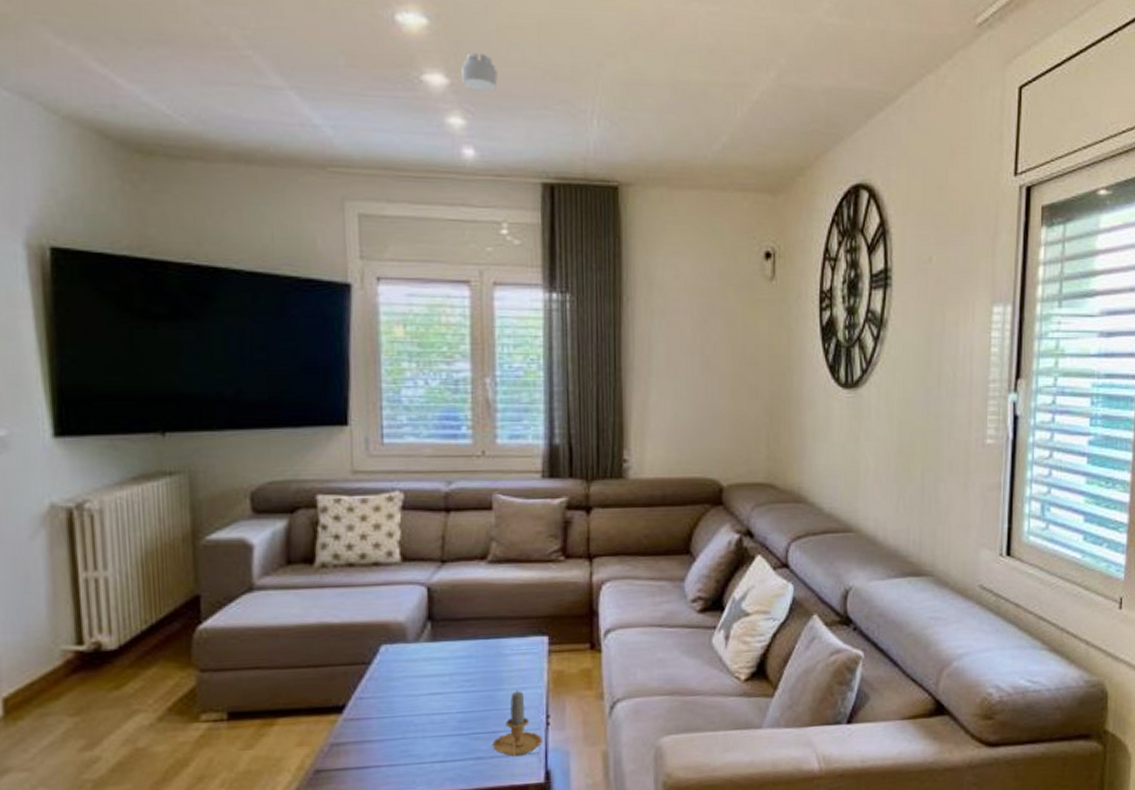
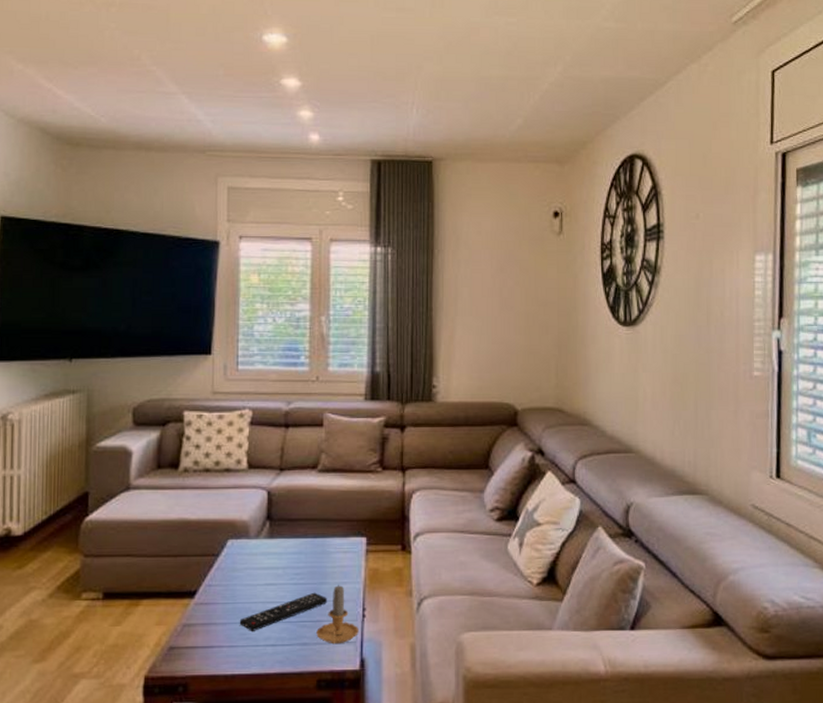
remote control: none [399,700,505,747] -> present [239,592,328,631]
smoke detector: present [462,53,498,92] -> none [311,62,339,91]

